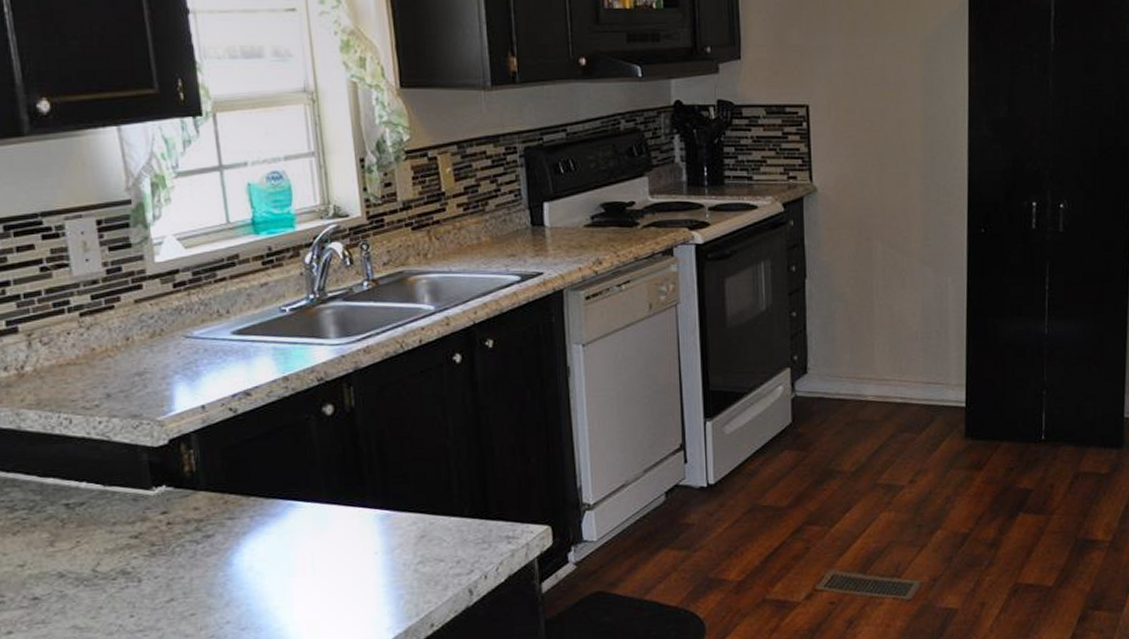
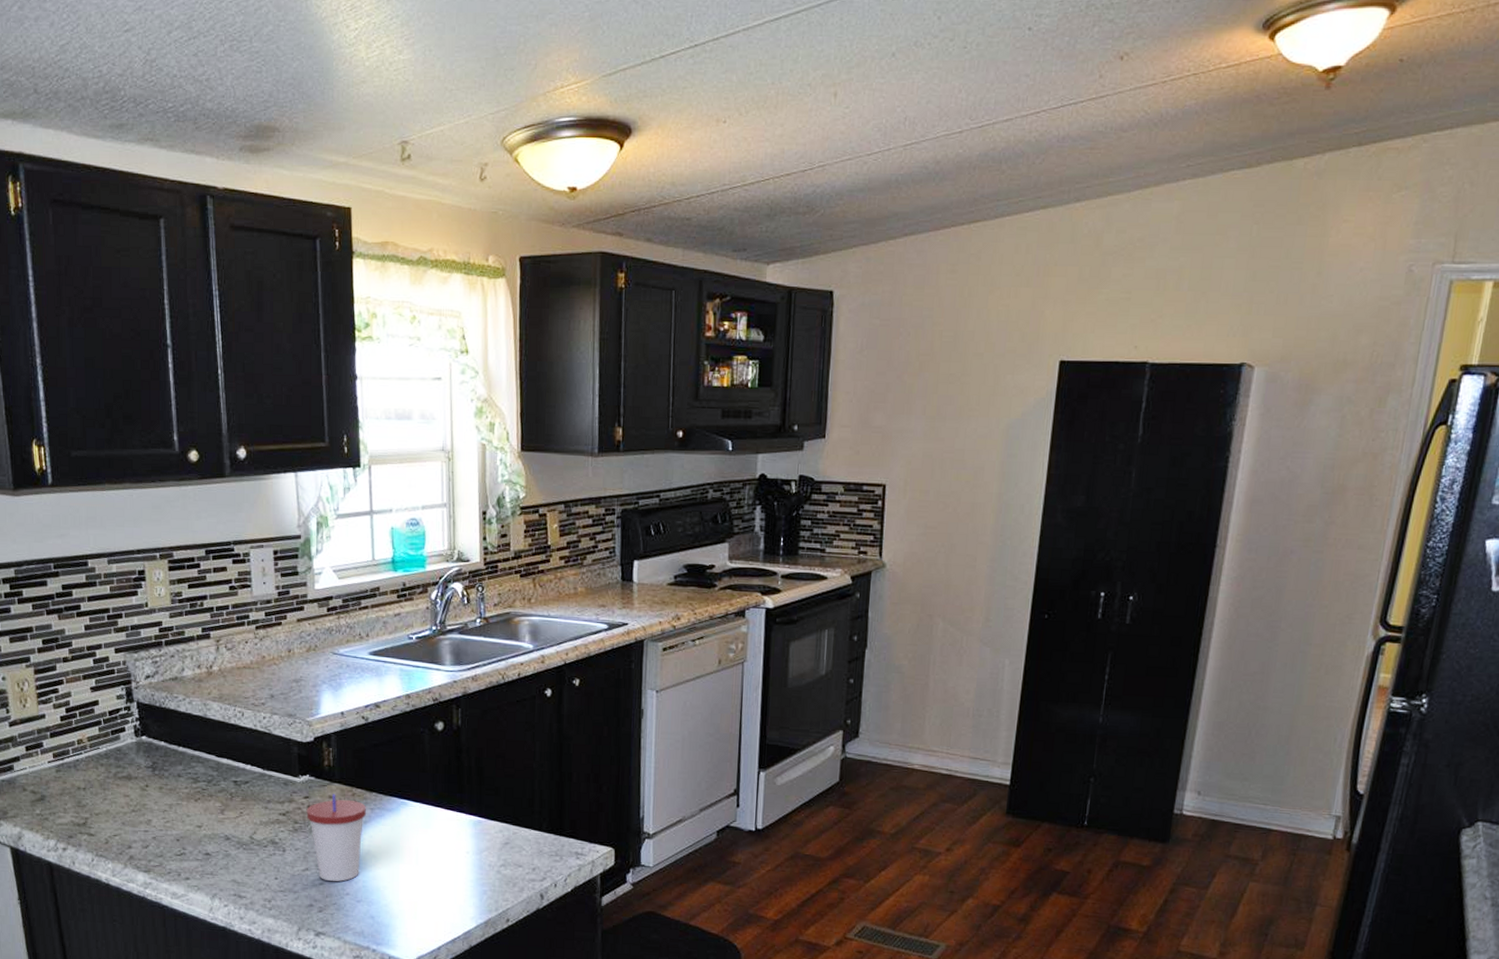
cup: none [165,504,244,610] -> present [306,794,366,882]

